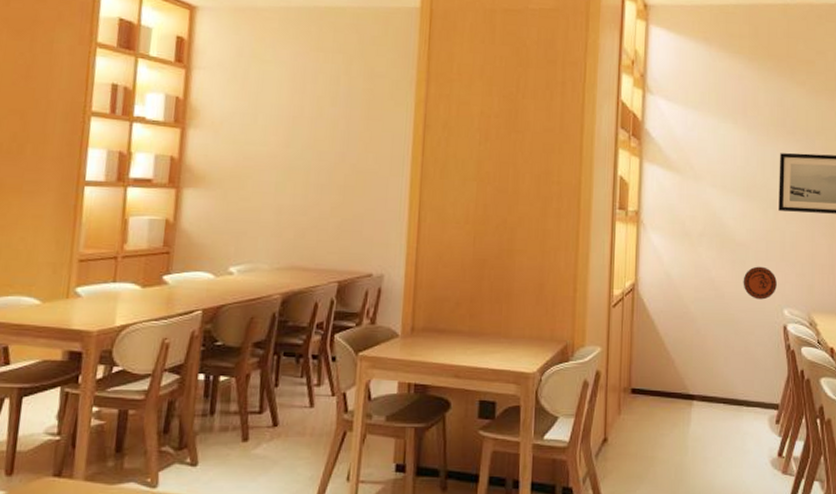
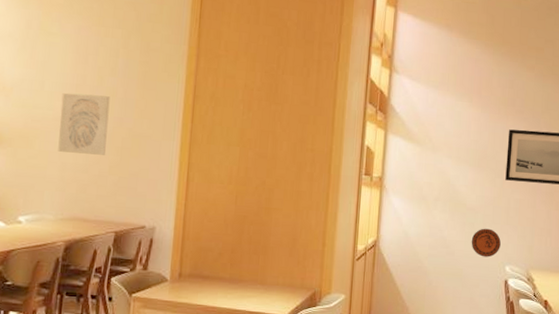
wall art: none [273,126,331,195] -> present [58,93,110,155]

